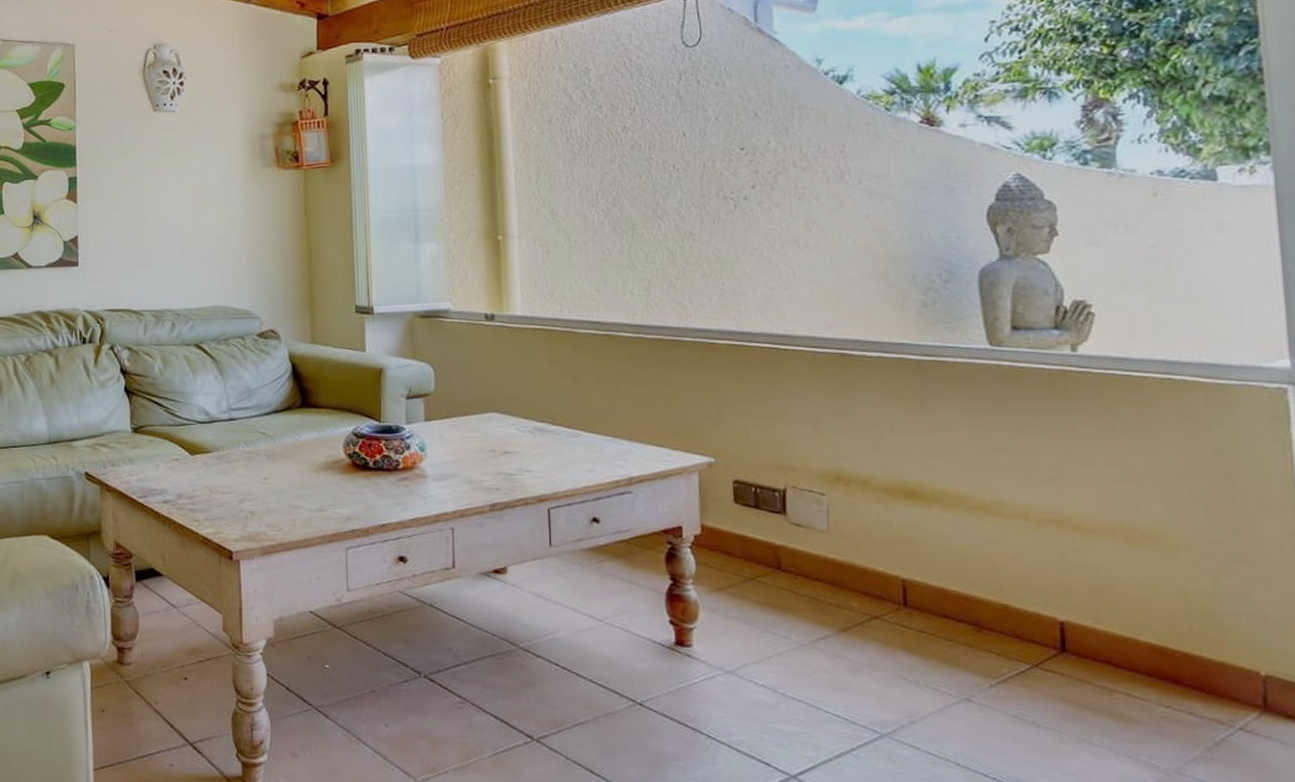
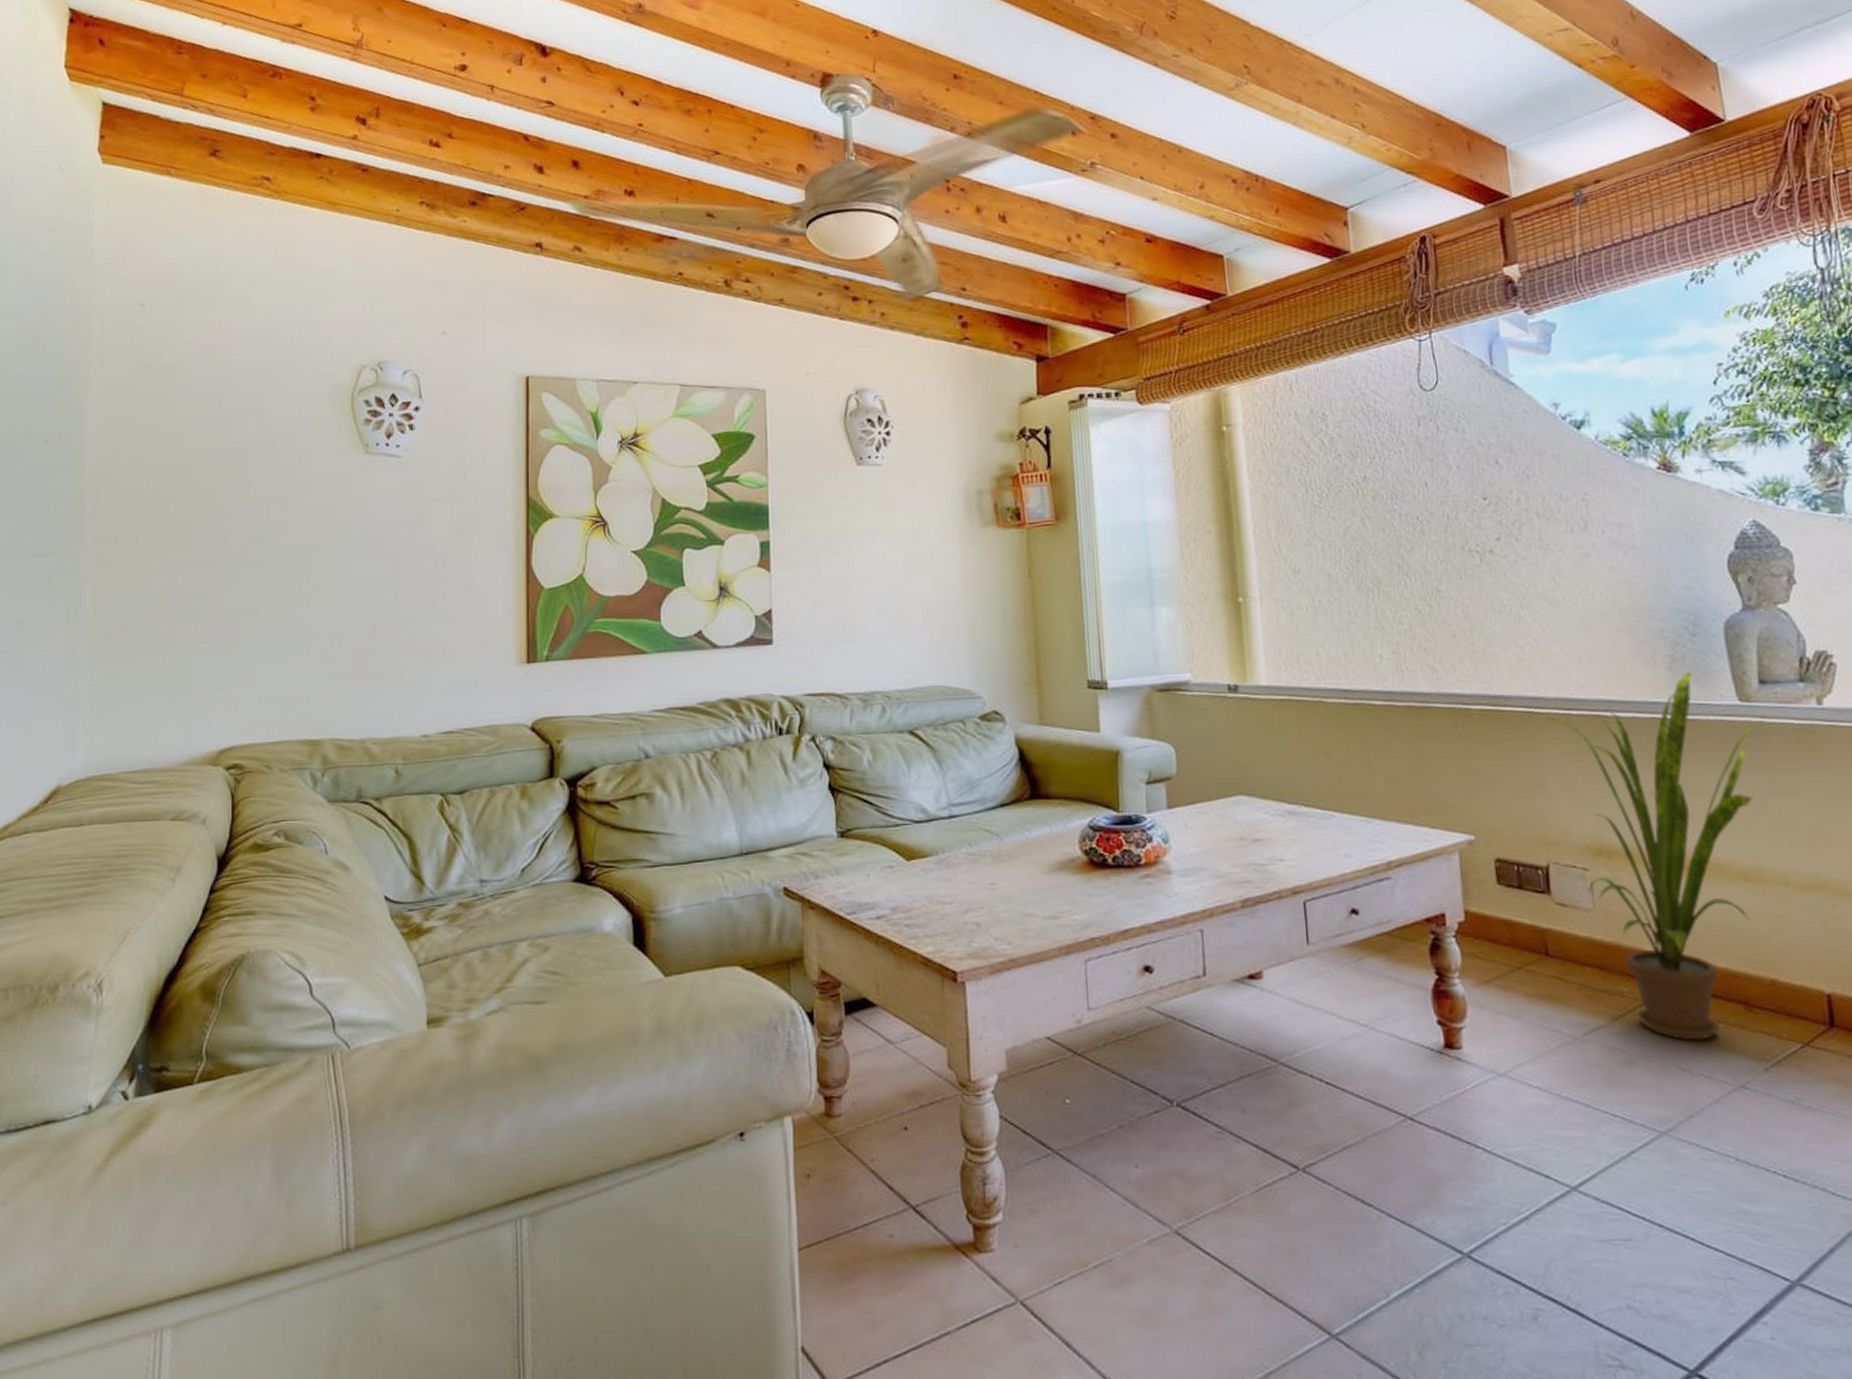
house plant: none [793,316,1013,655] -> present [1547,671,1763,1041]

